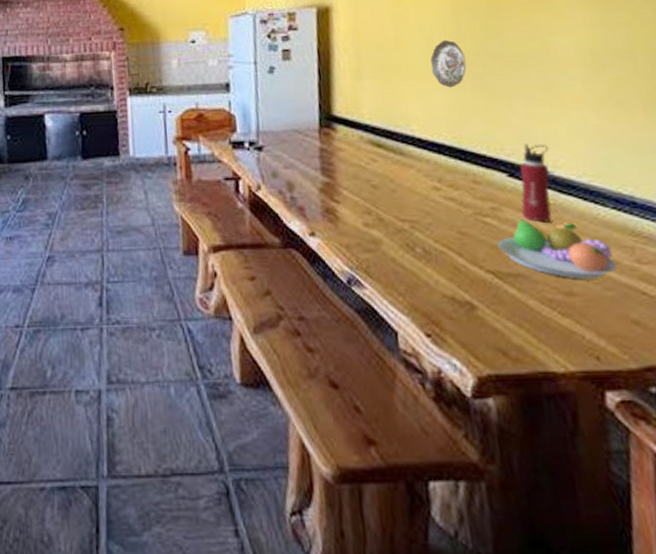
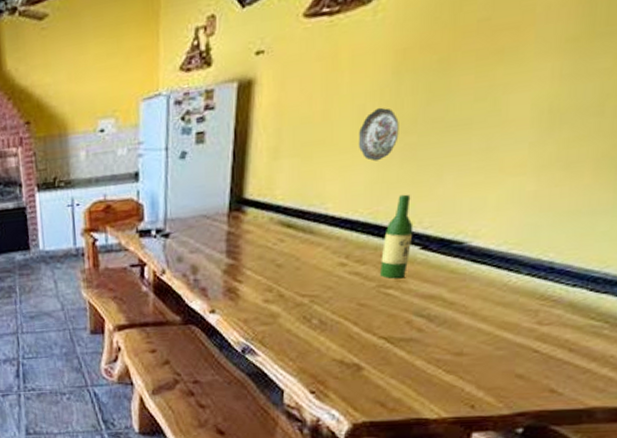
wine bottle: none [471,121,500,207] -> present [380,194,413,279]
fruit bowl: present [497,219,618,279] -> none [396,289,516,341]
water bottle: present [520,144,552,223] -> none [428,215,472,292]

